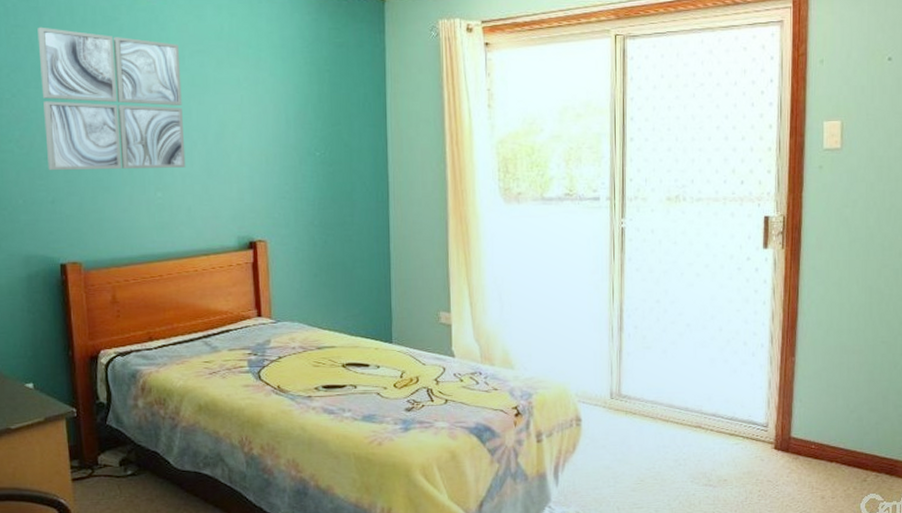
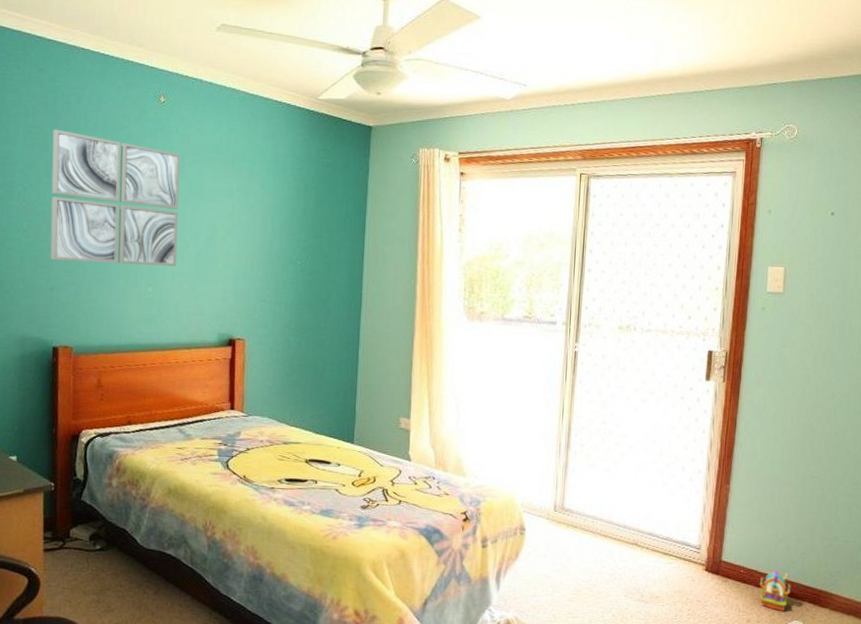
toy house: none [832,442,866,485] -> present [759,569,791,611]

